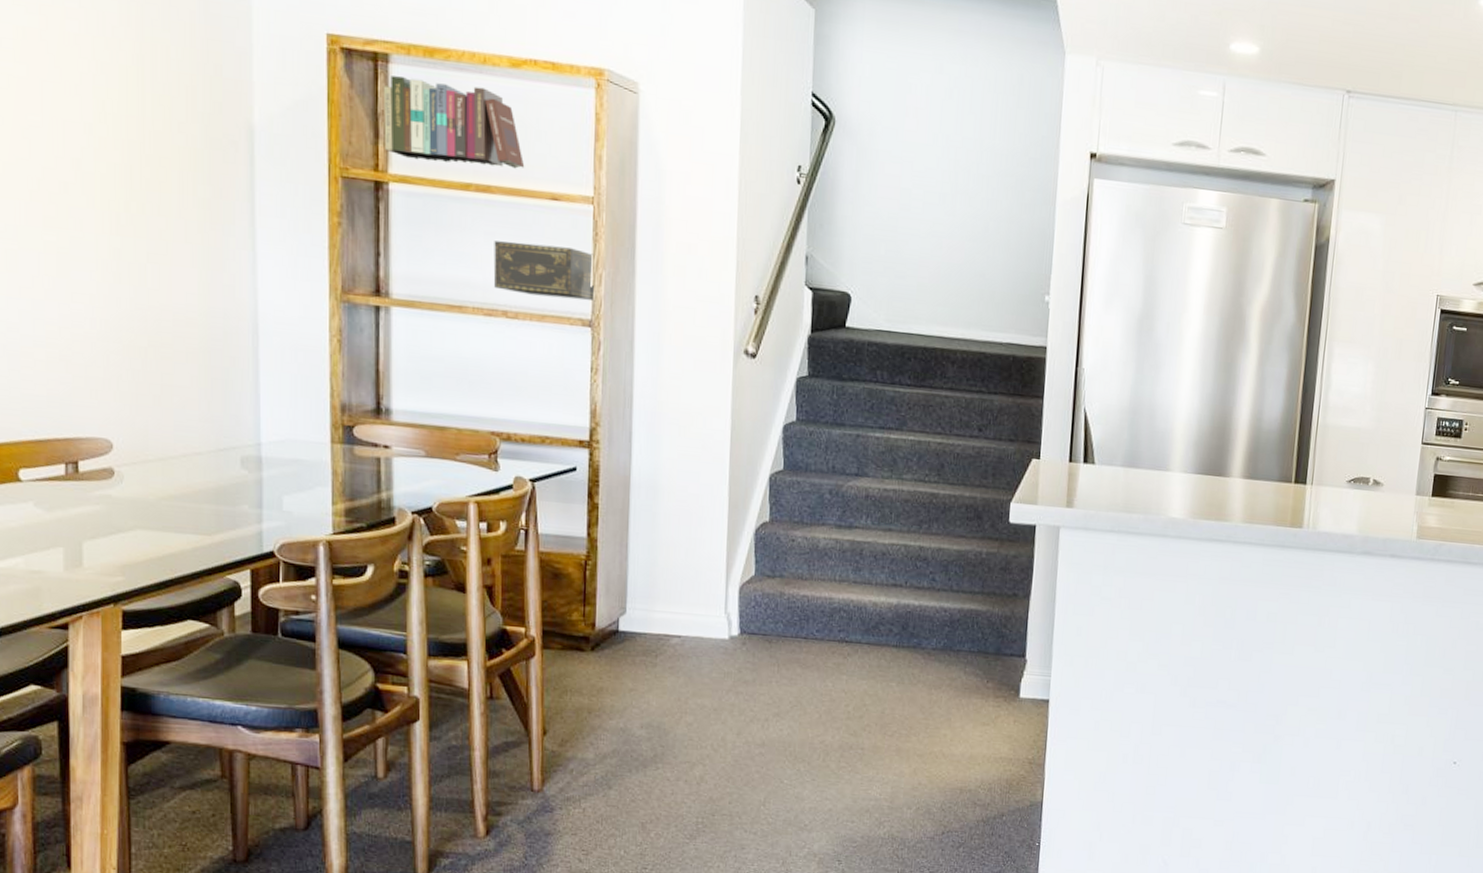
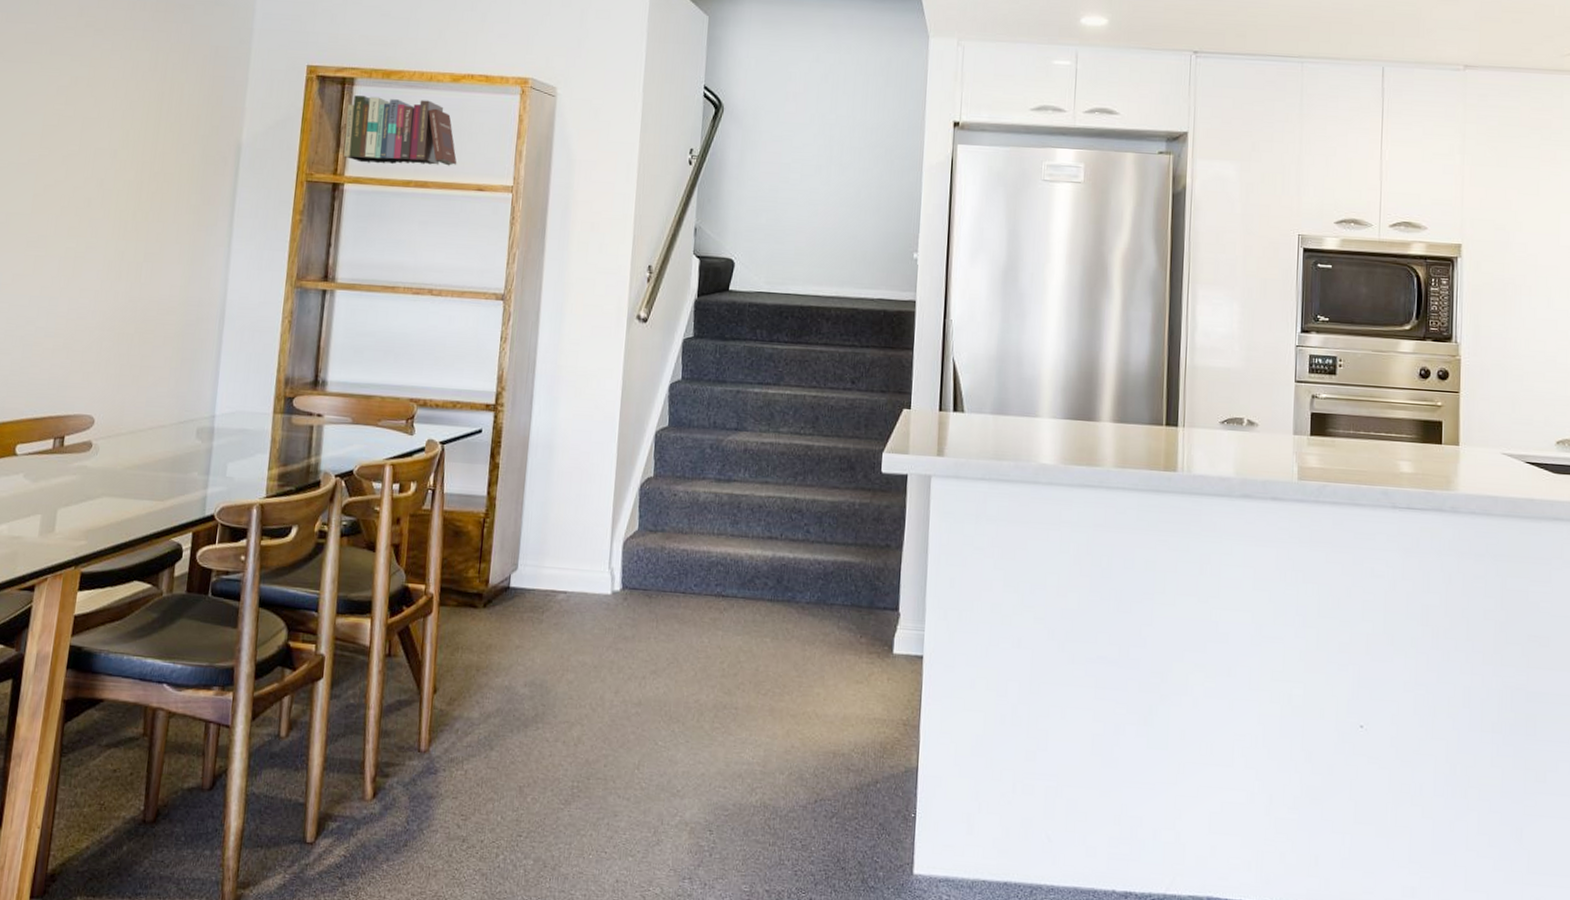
decorative box: present [493,241,596,302] -> none [423,228,511,278]

